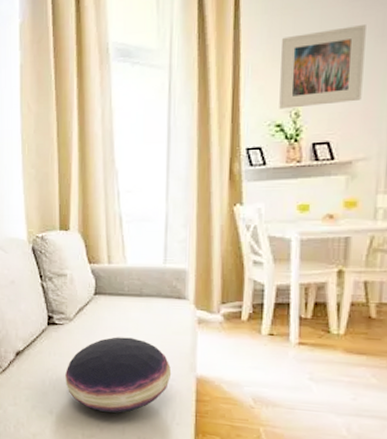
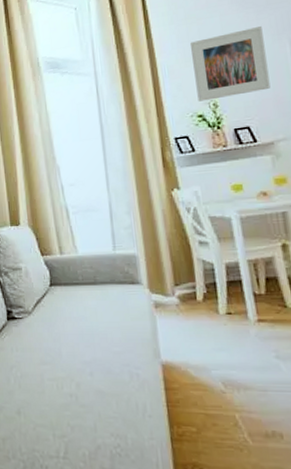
cushion: present [65,337,172,413] -> none [29,327,137,409]

